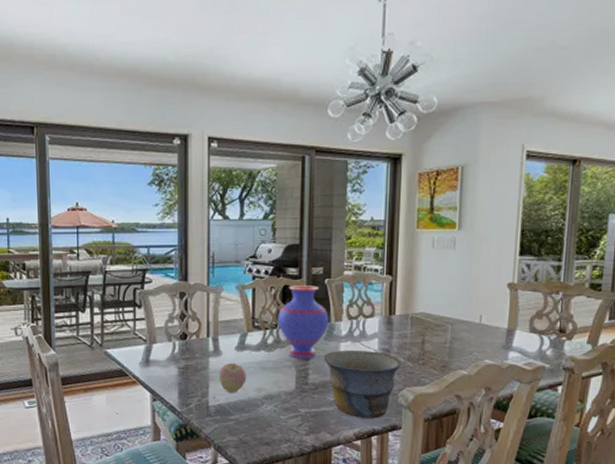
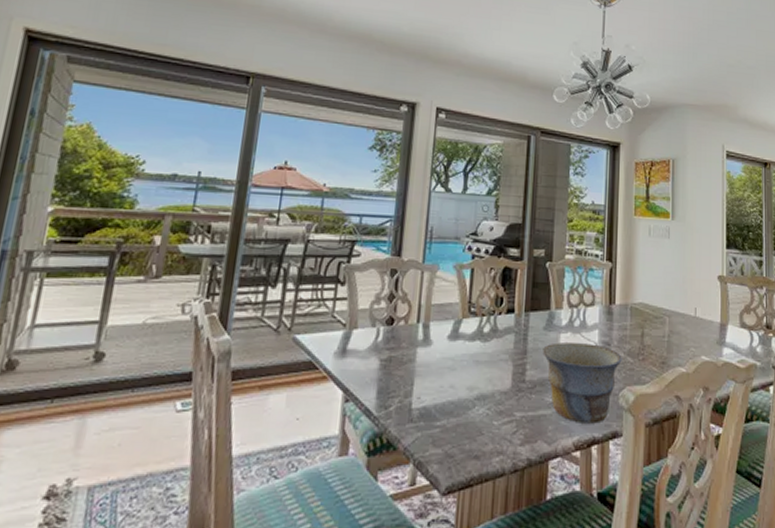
apple: present [218,362,247,392] -> none [426,354,458,391]
vase: present [277,285,329,360] -> none [495,267,549,352]

